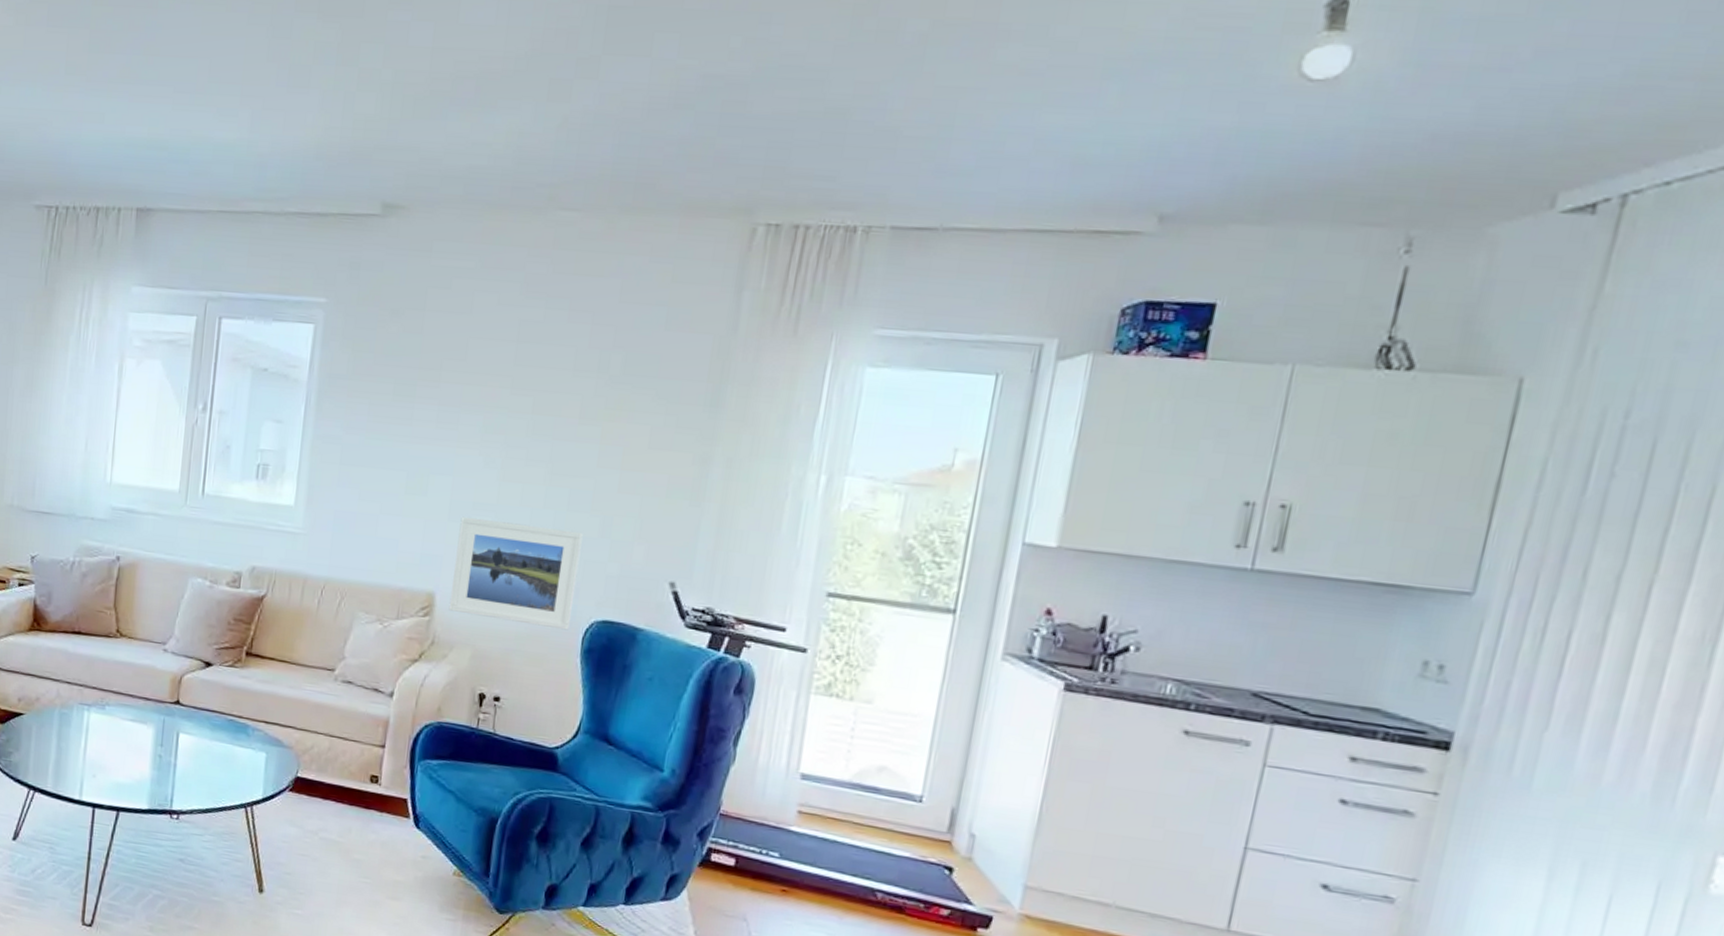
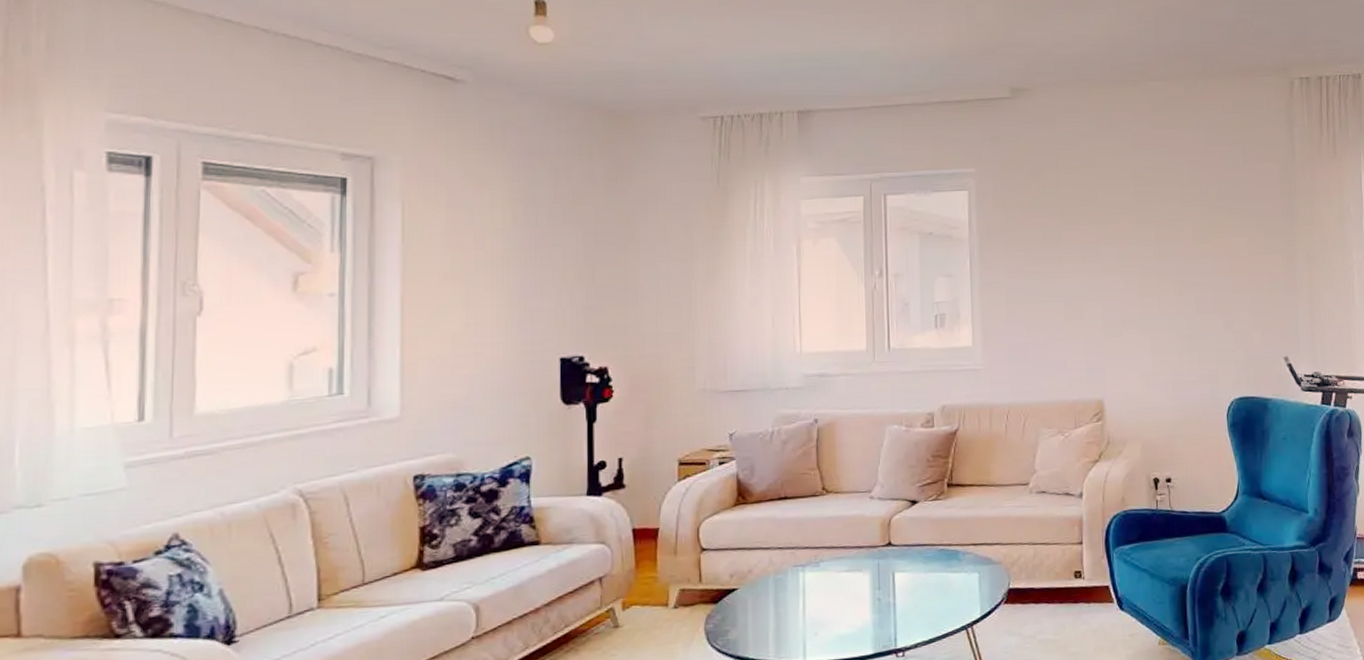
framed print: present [448,516,583,631] -> none [1114,328,1215,413]

